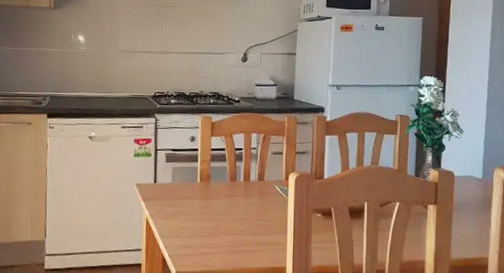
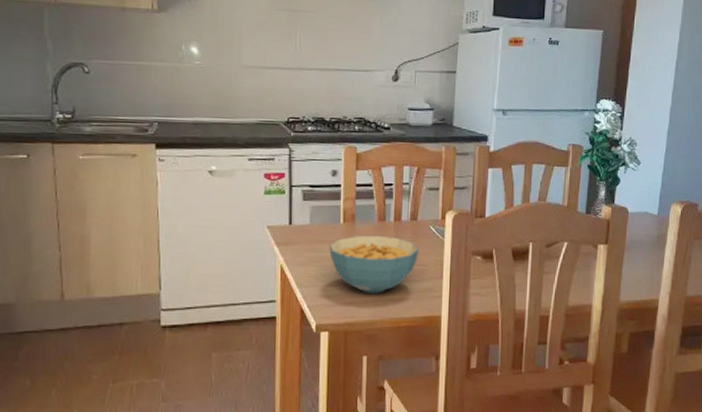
cereal bowl: none [187,193,266,245] -> present [329,235,419,293]

